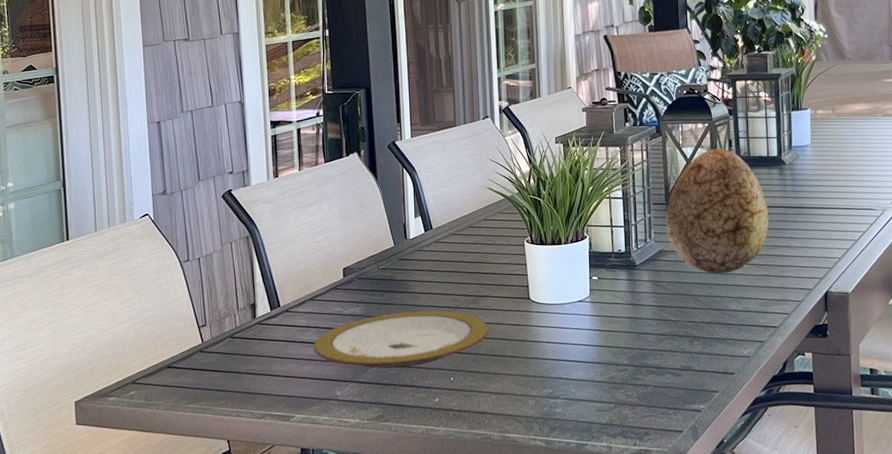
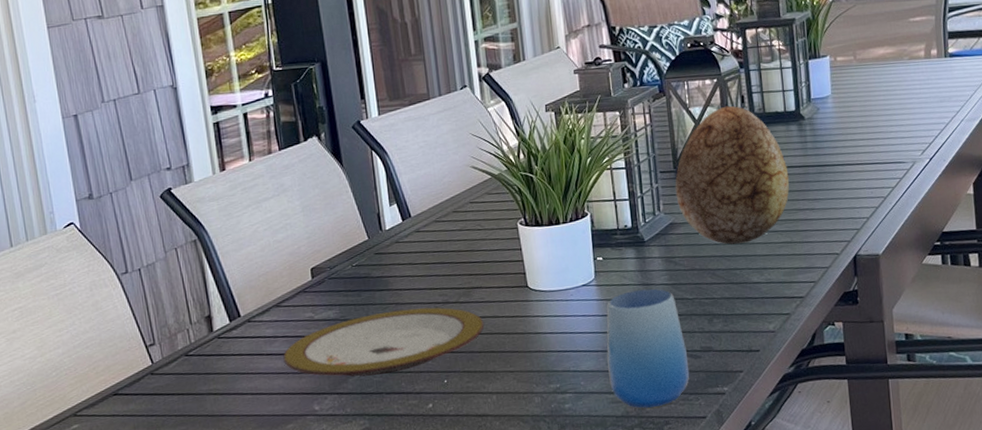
cup: none [596,309,670,418] -> present [606,289,690,408]

